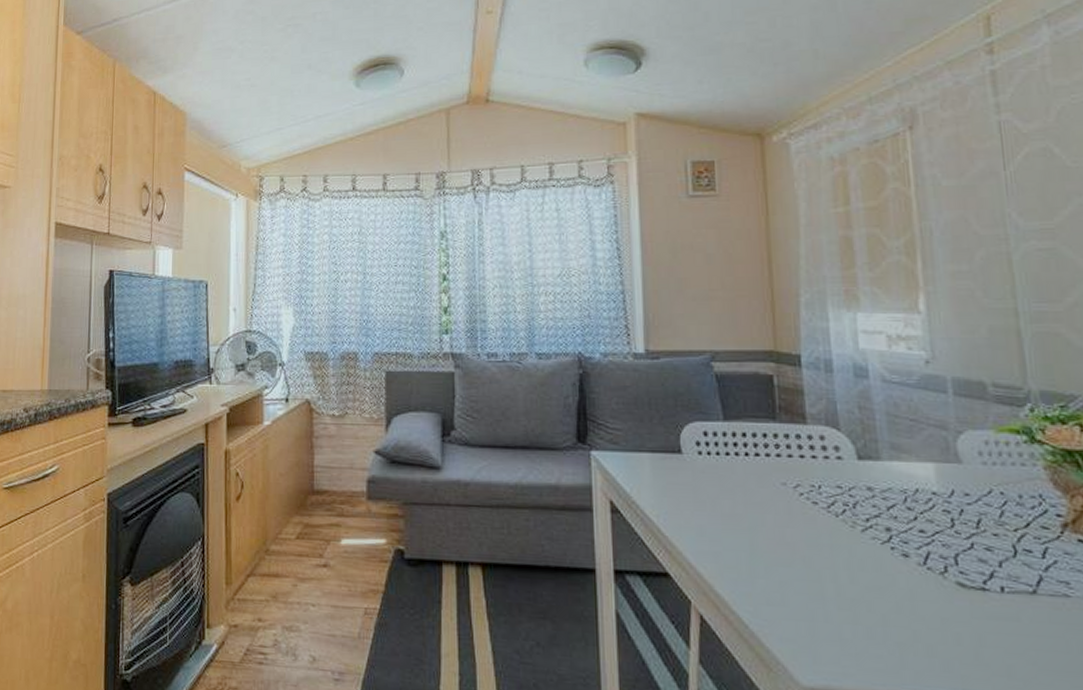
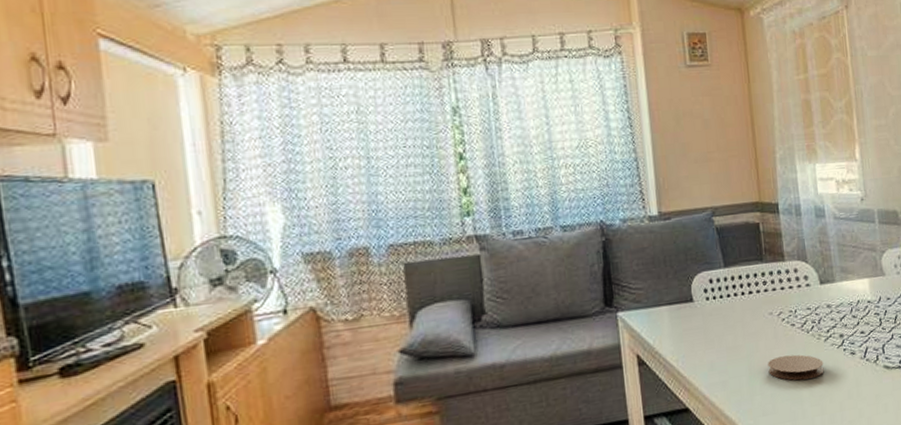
coaster: none [776,538,860,575] -> present [767,354,824,381]

